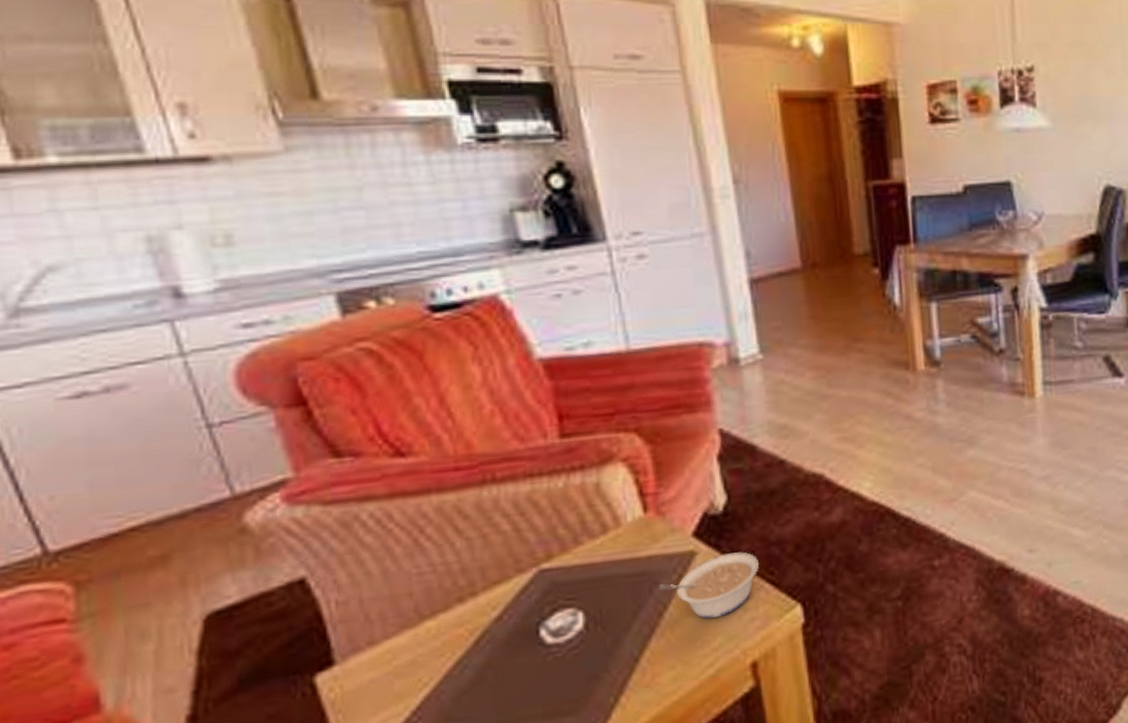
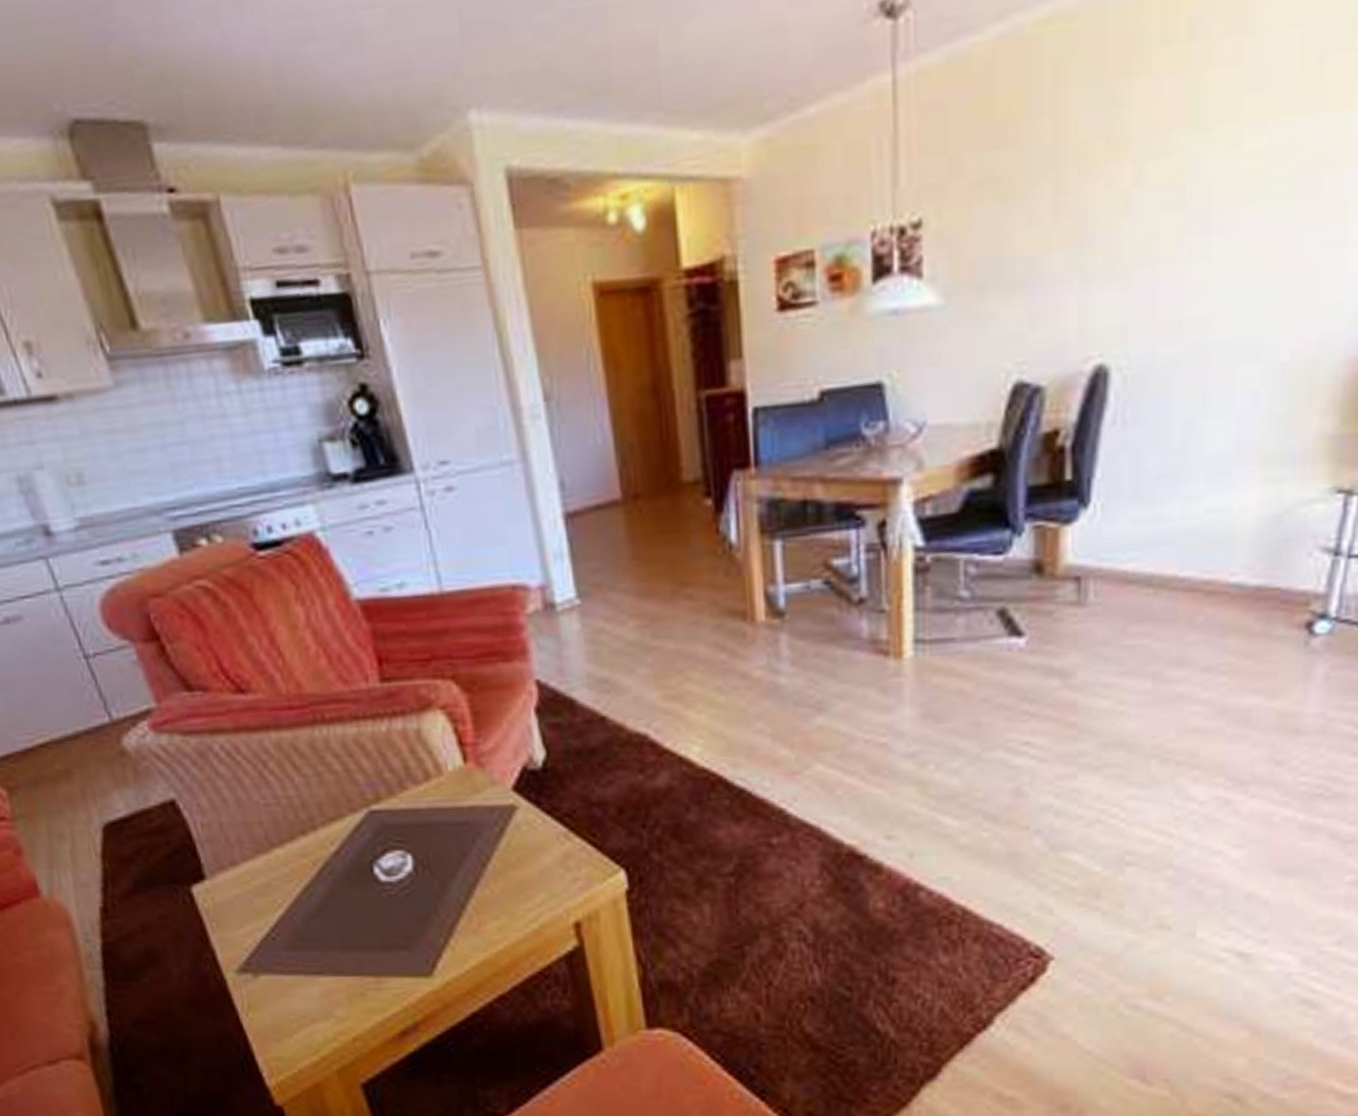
legume: present [659,552,759,619] -> none [481,810,580,875]

